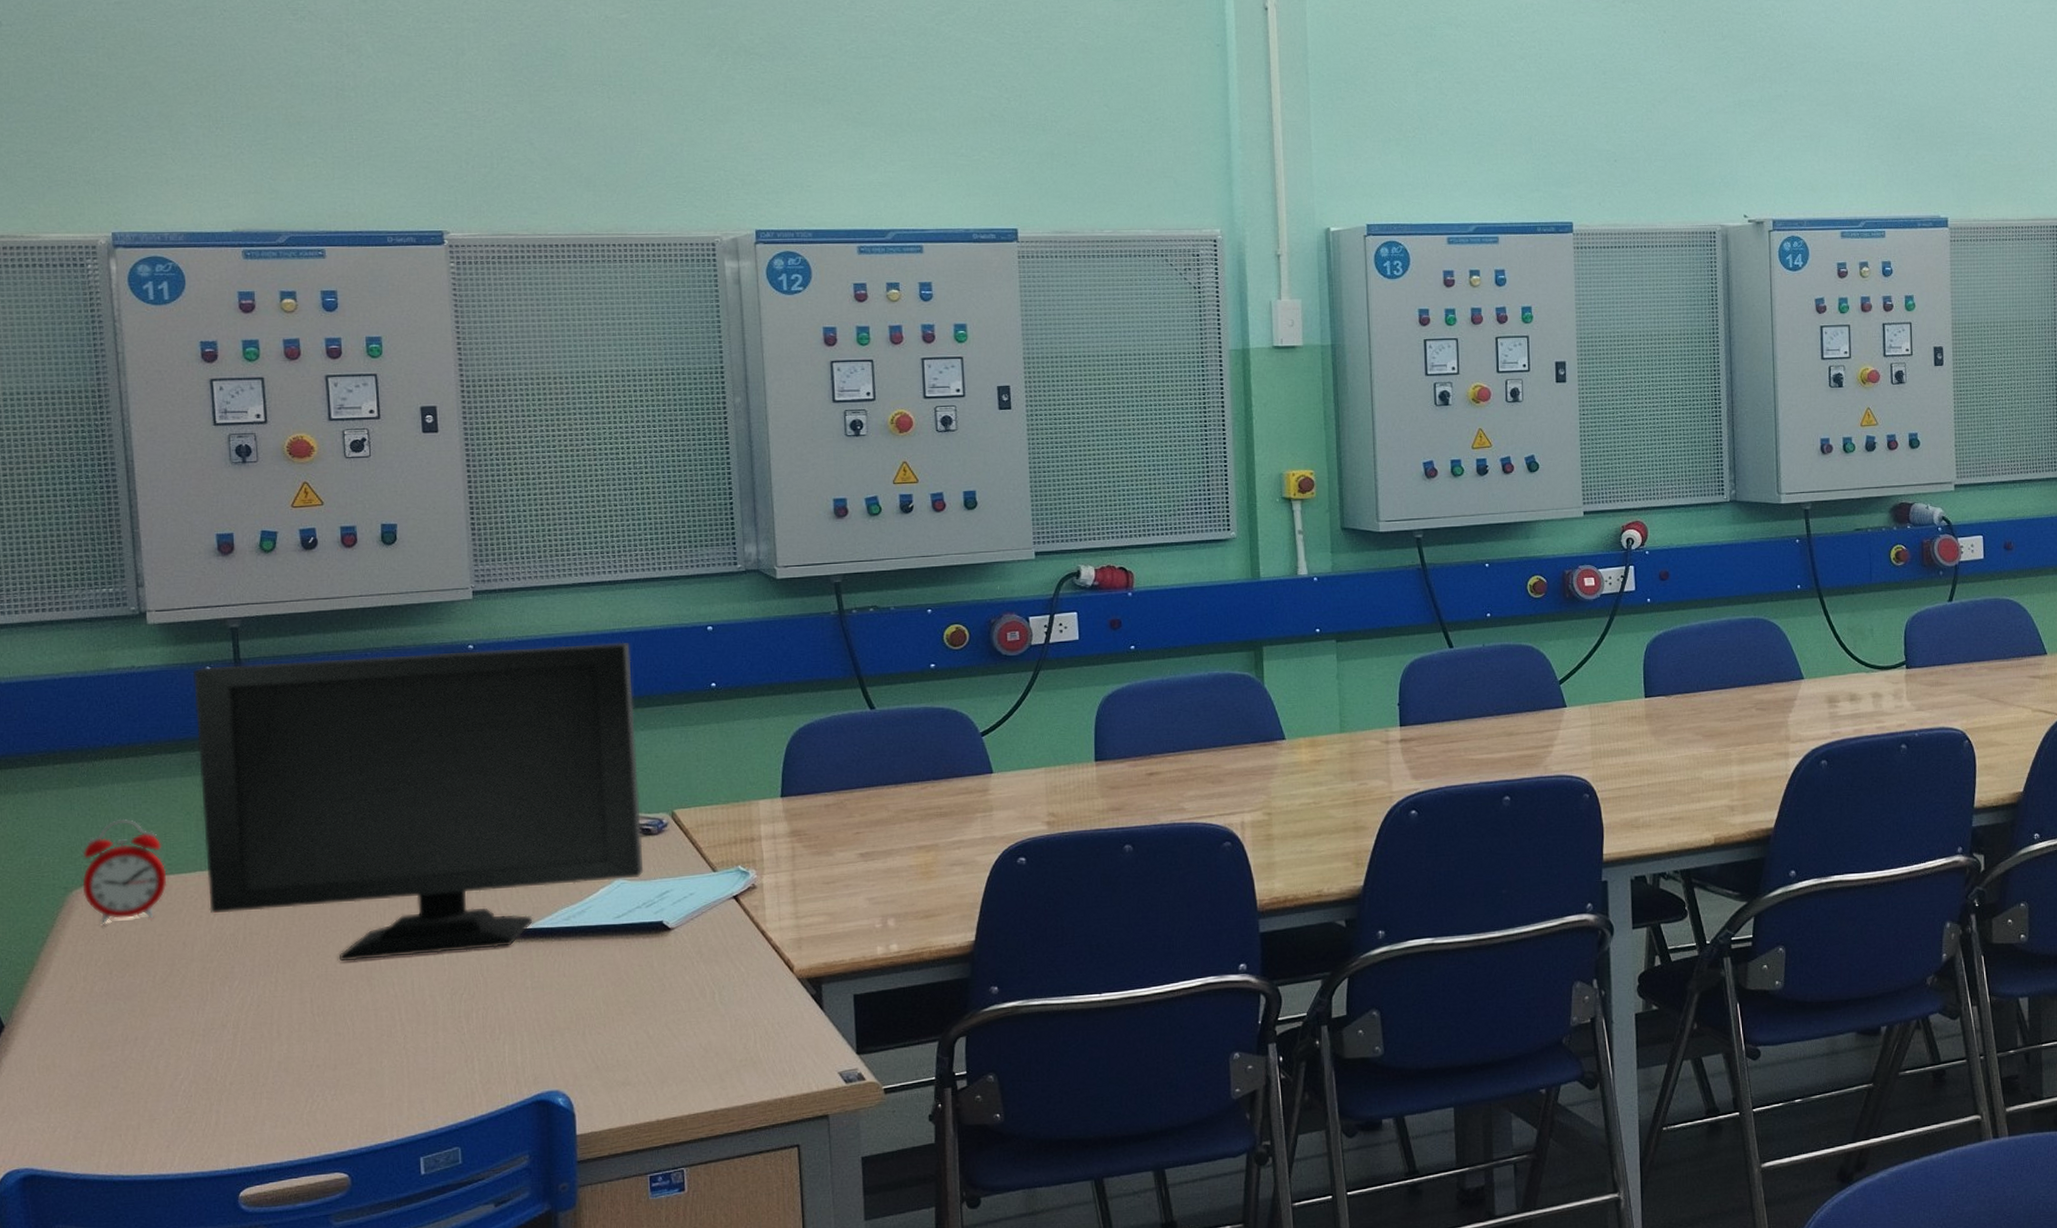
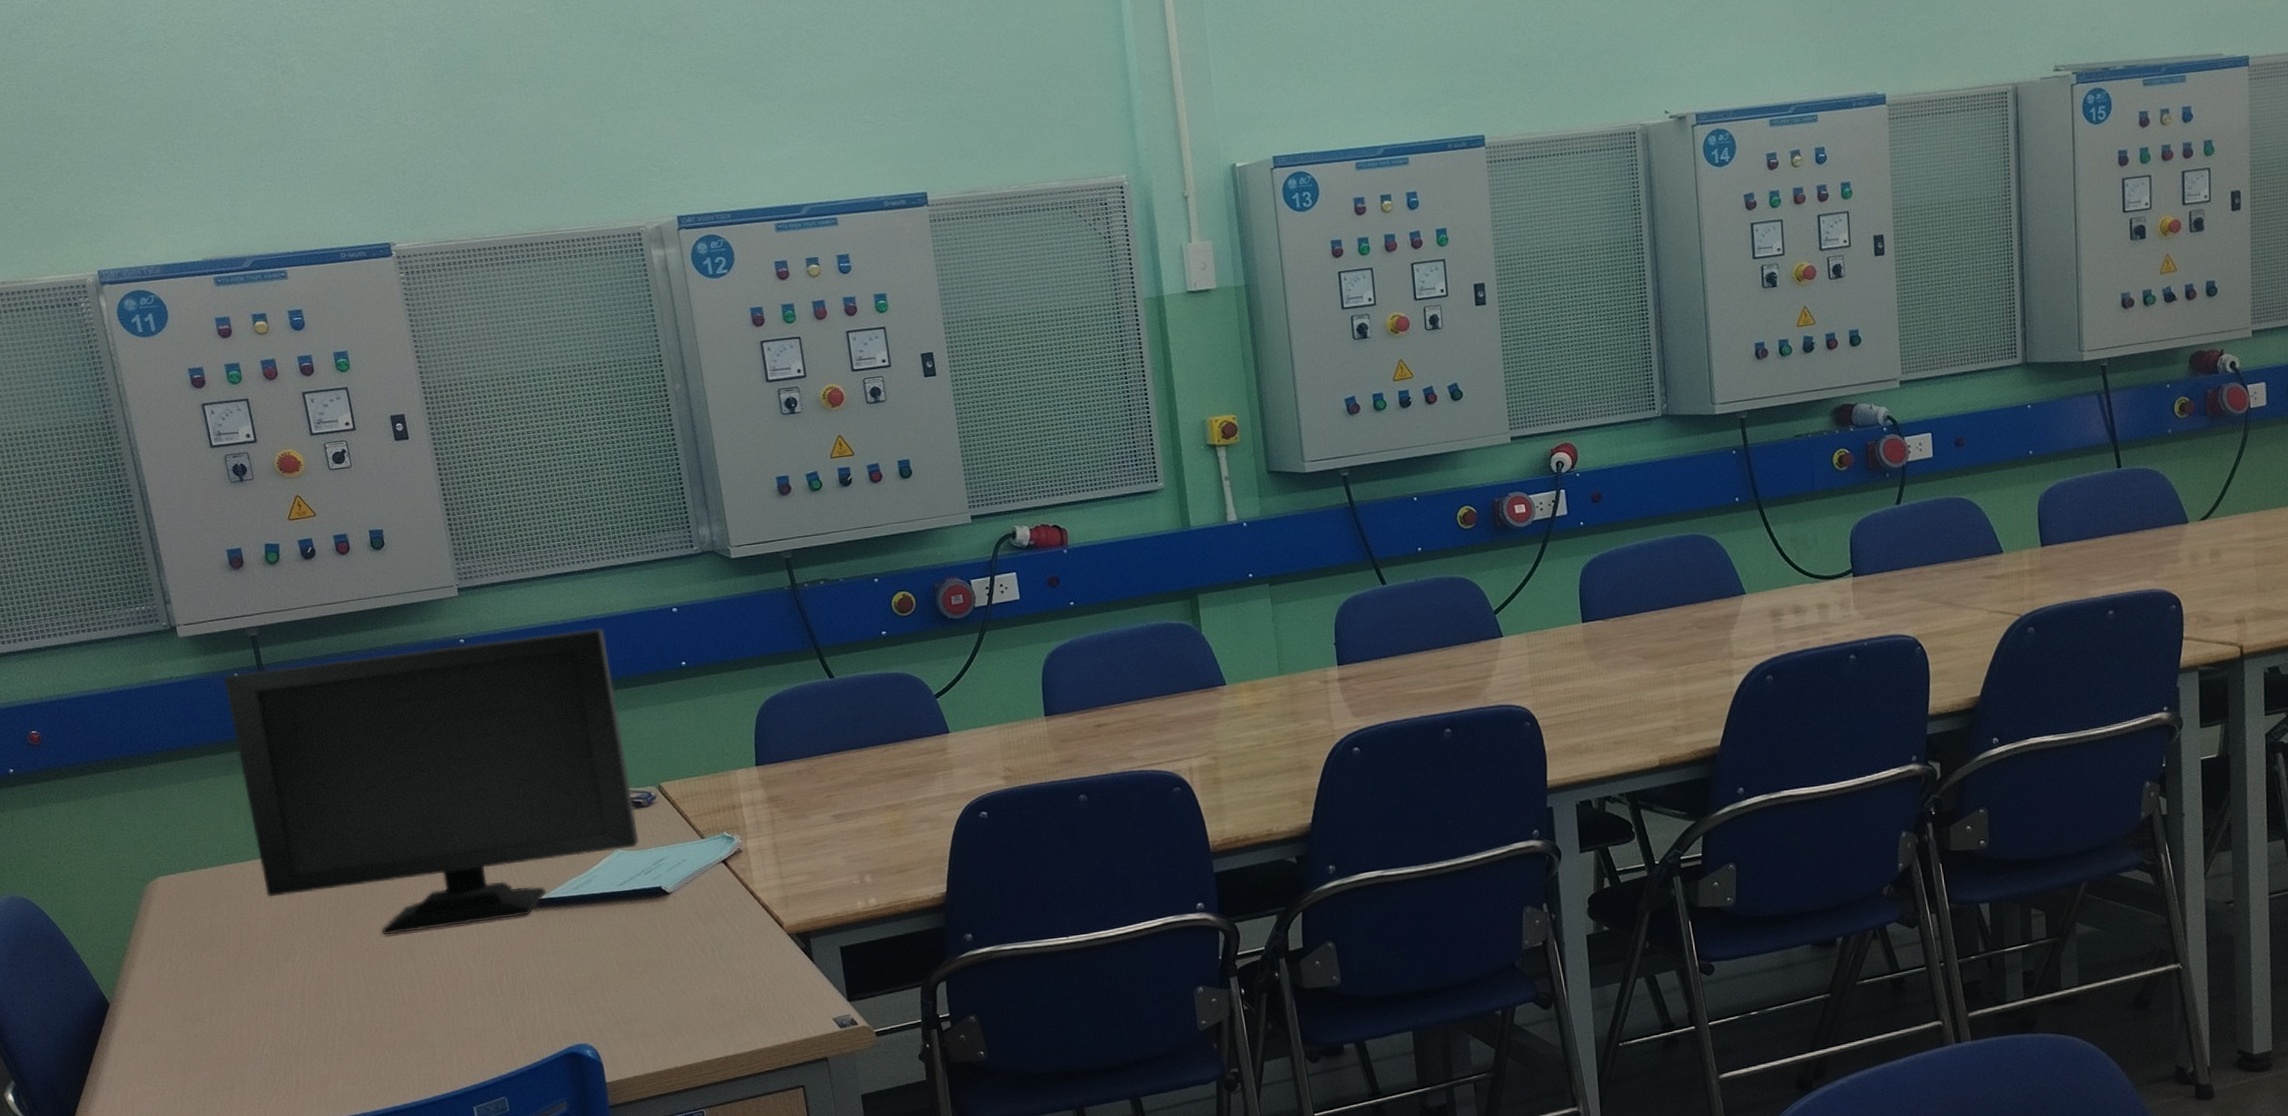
alarm clock: present [82,818,167,925] -> none [152,815,228,912]

